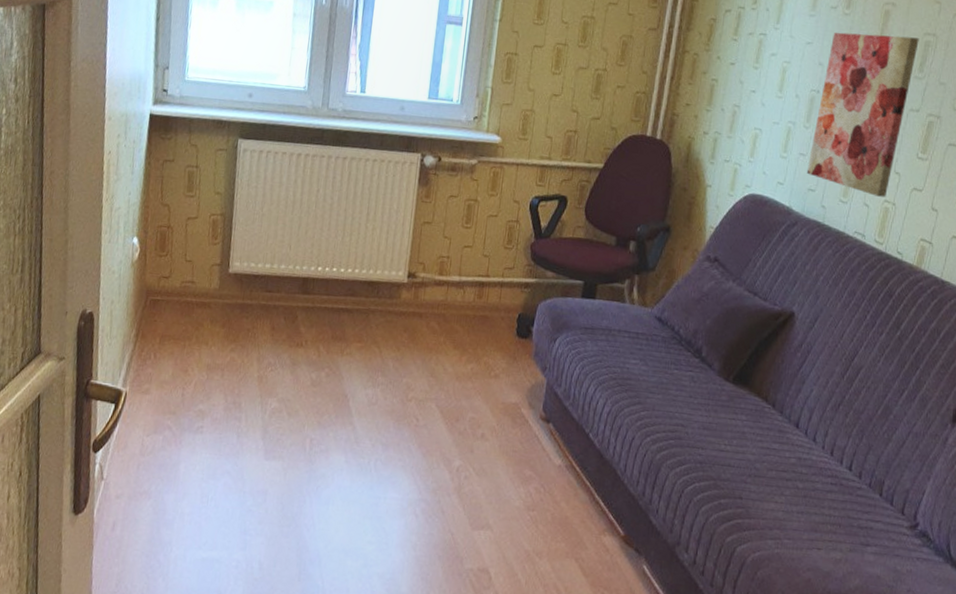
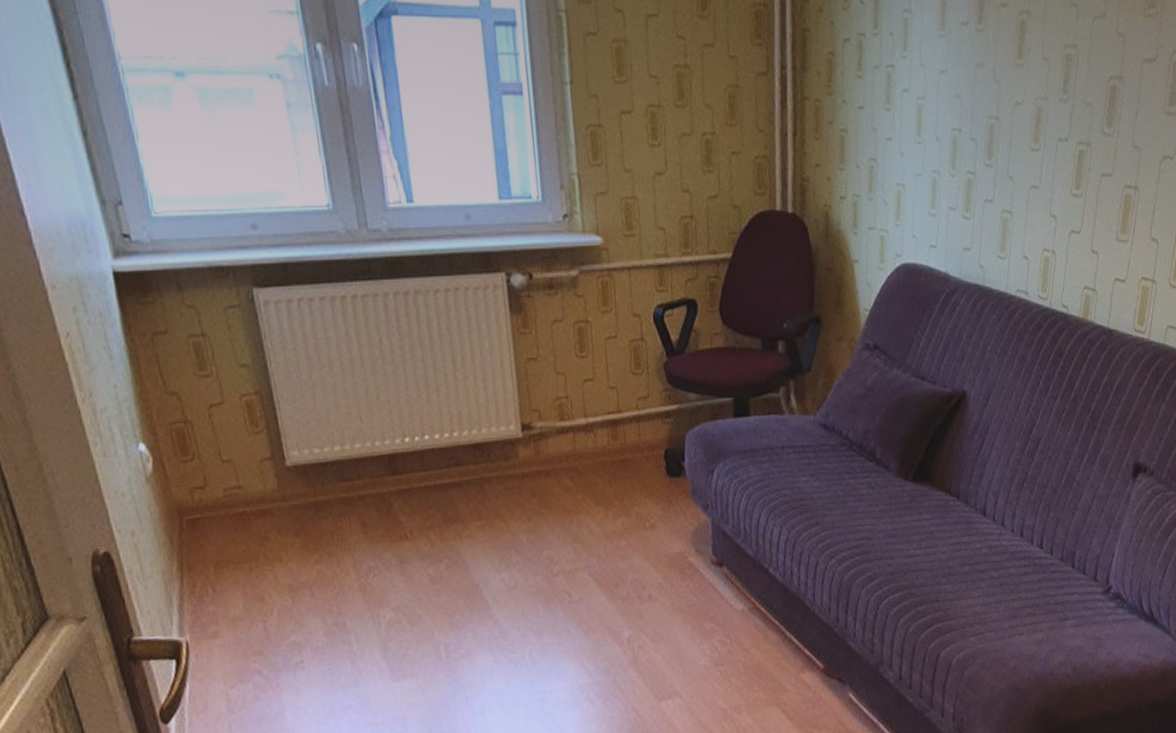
wall art: present [806,32,919,197] -> none [959,51,1060,246]

